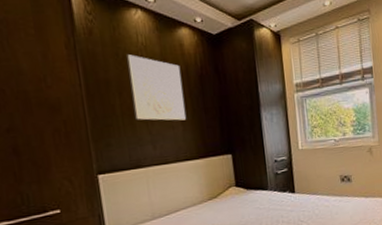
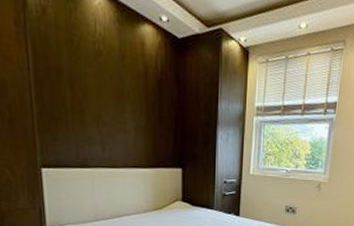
wall art: present [125,54,186,121] -> none [81,44,140,126]

